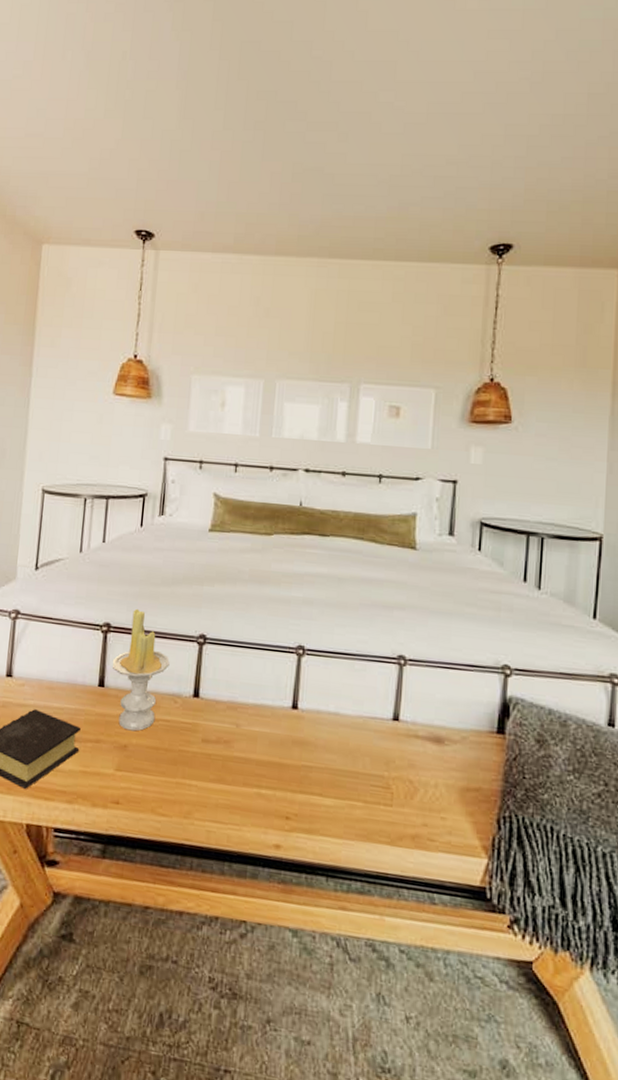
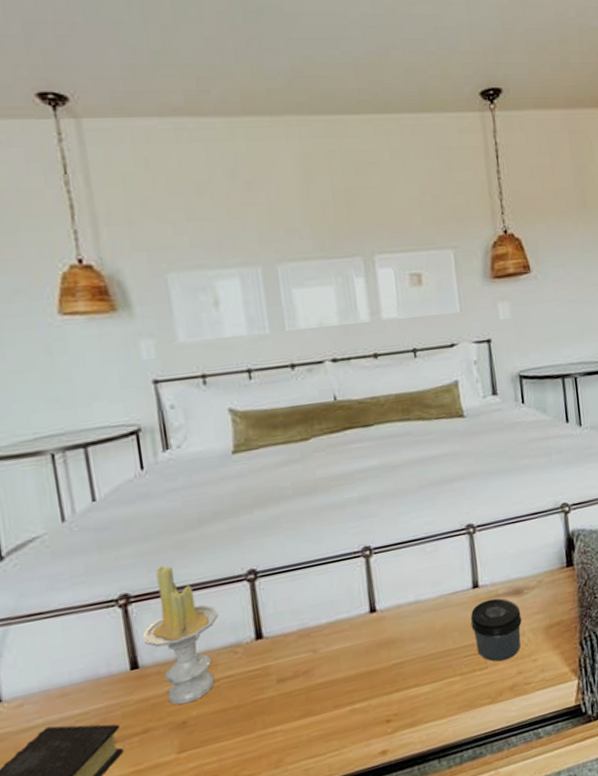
jar: none [384,736,438,807] -> present [470,598,522,662]

